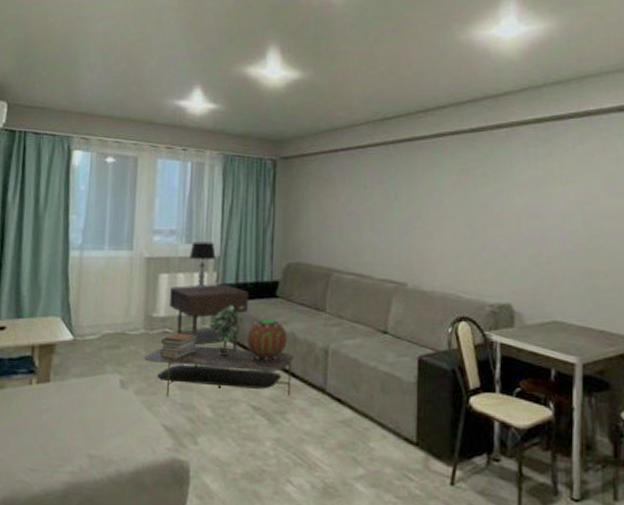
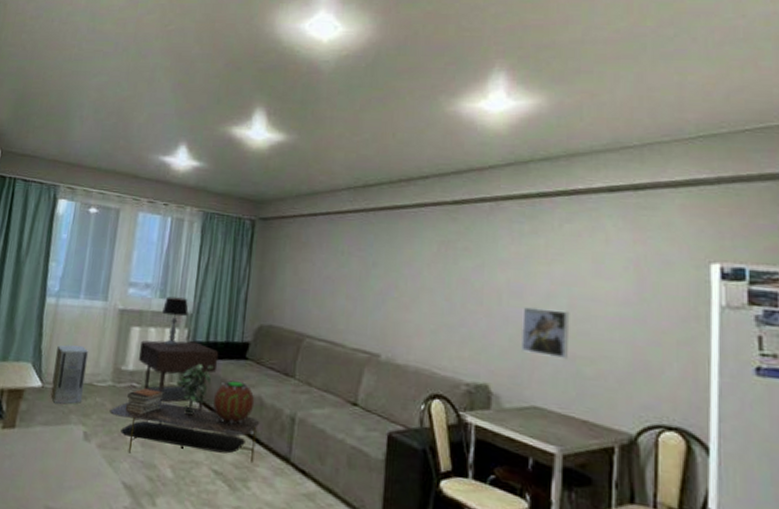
air purifier: none [83,296,119,355] -> present [50,344,89,404]
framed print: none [539,228,585,275] -> present [520,307,570,360]

